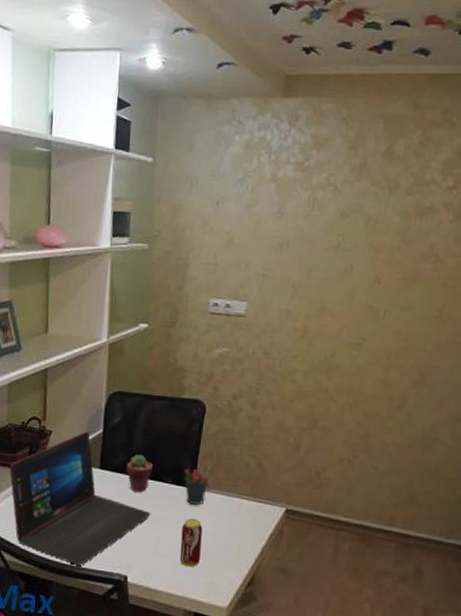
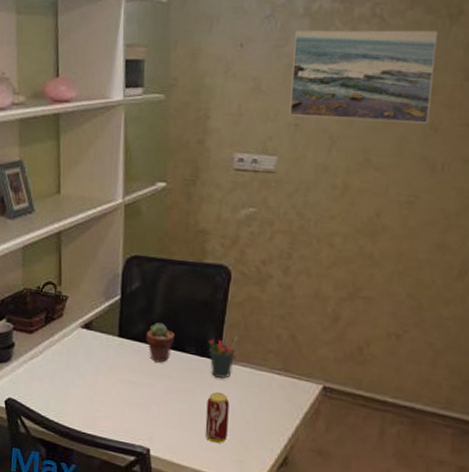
laptop: present [9,431,151,566] -> none [26,297,173,436]
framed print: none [258,193,380,277] -> present [289,30,438,123]

